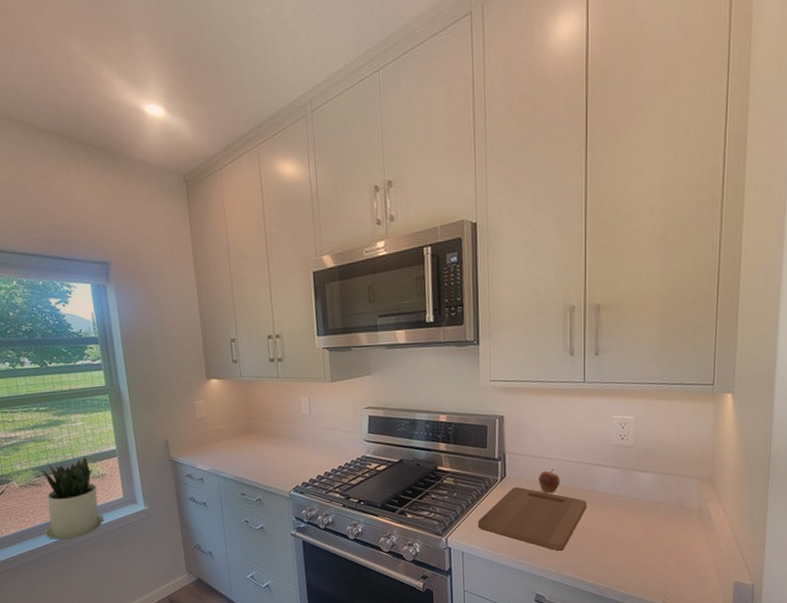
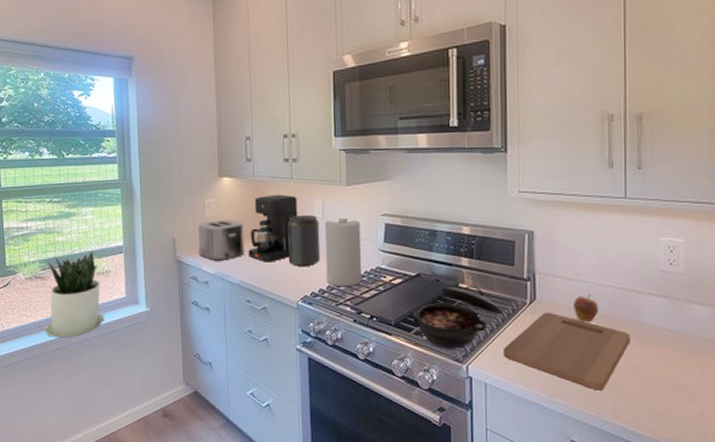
toaster: none [189,419,237,460] -> present [197,219,245,262]
coffee maker: none [240,393,286,458] -> present [248,194,298,263]
soda can: none [276,411,309,459] -> present [287,214,321,266]
paper towel holder: none [312,412,349,477] -> present [324,217,362,287]
cooking pot: none [396,467,478,525] -> present [412,285,504,349]

